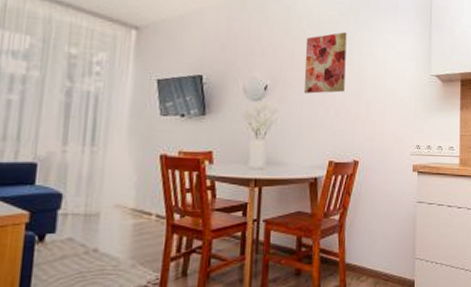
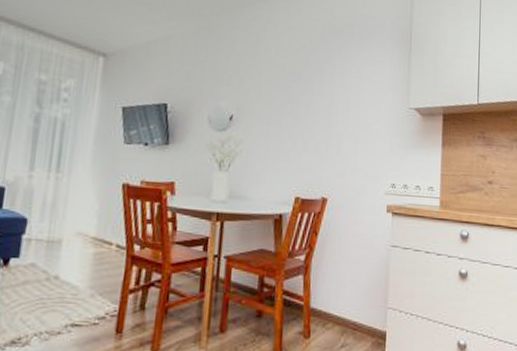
wall art: present [303,32,347,94] -> none [270,61,318,125]

